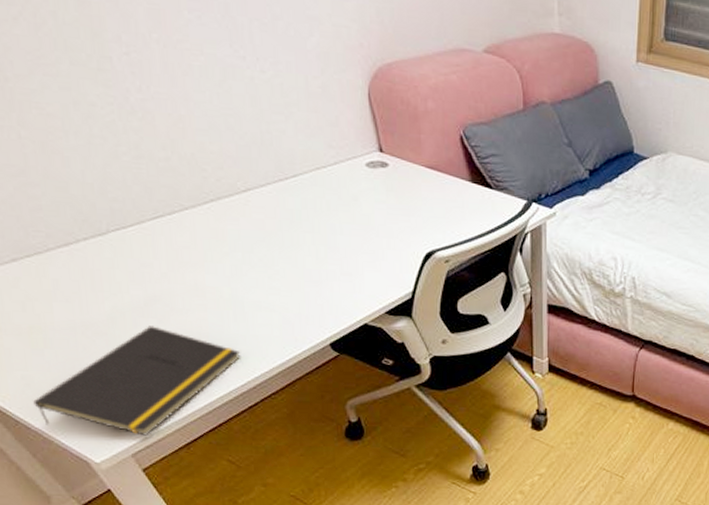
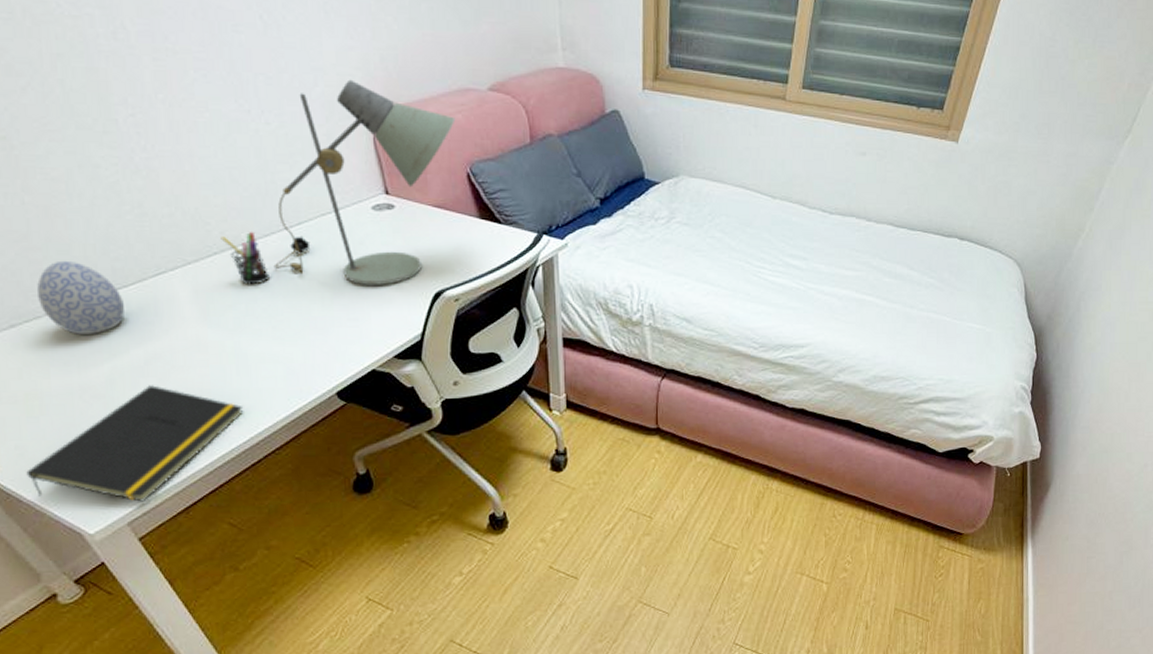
decorative egg: none [37,198,124,273] -> present [37,260,124,334]
pen holder: none [217,181,267,235] -> present [220,232,271,285]
desk lamp: none [269,31,450,242] -> present [273,79,456,285]

